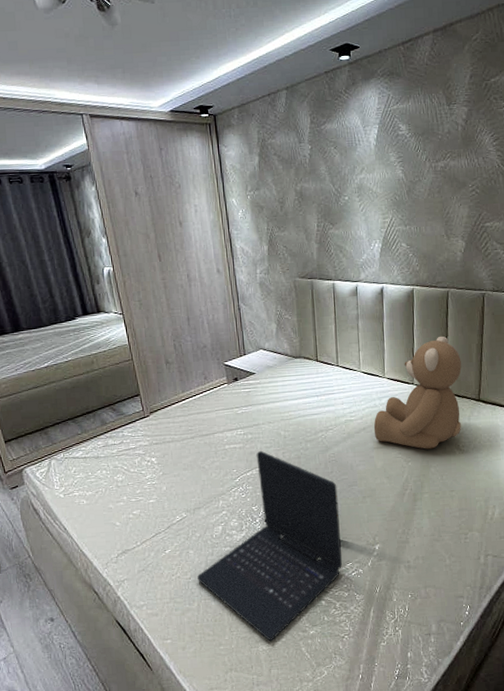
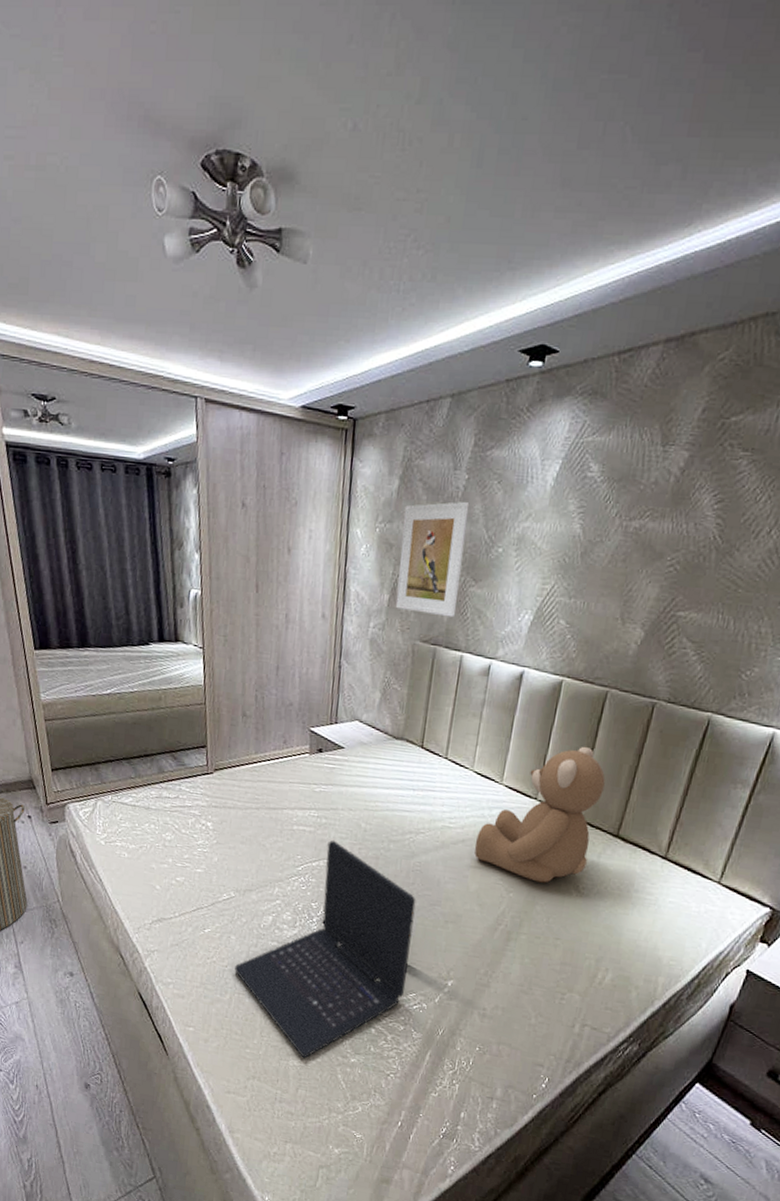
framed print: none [267,165,323,256] -> present [395,501,470,618]

